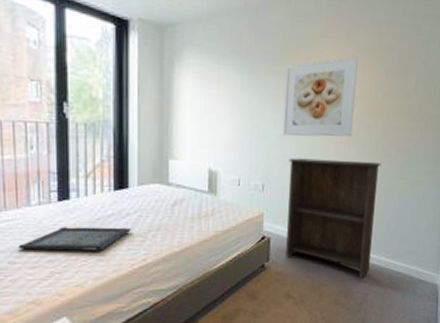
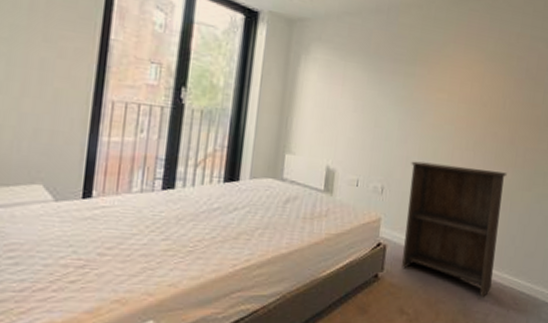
serving tray: present [18,227,131,251] -> none [111,218,238,247]
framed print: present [282,56,358,137] -> none [406,63,487,144]

